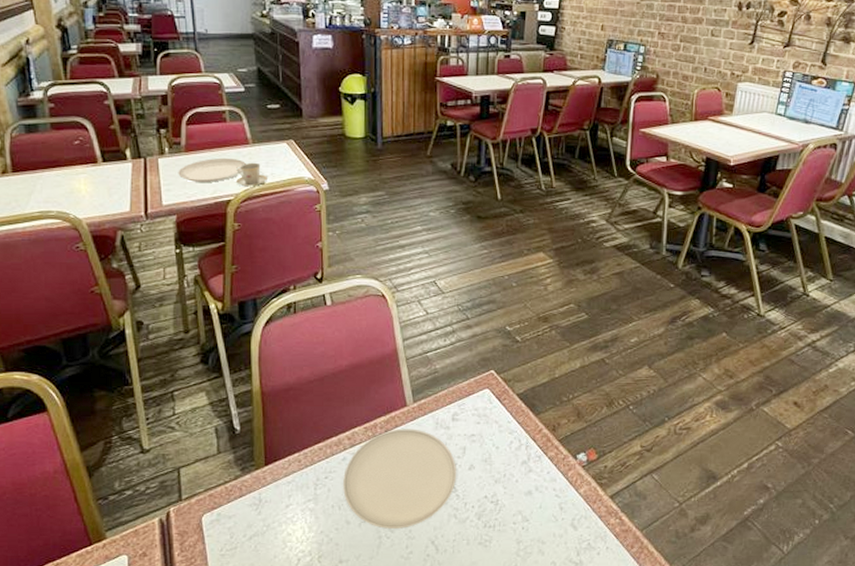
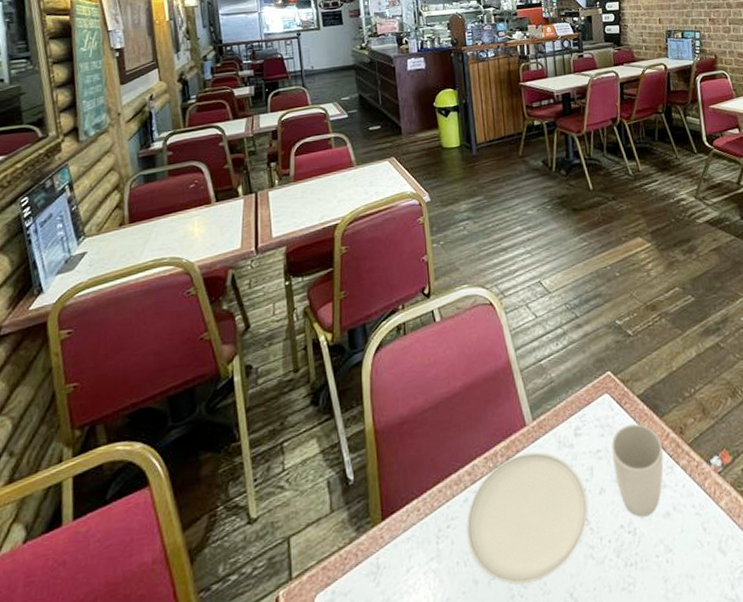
plate: present [178,157,246,182] -> none [287,182,351,211]
teacup: present [235,162,267,187] -> none [341,183,372,209]
cup: none [485,416,534,492] -> present [611,423,664,517]

